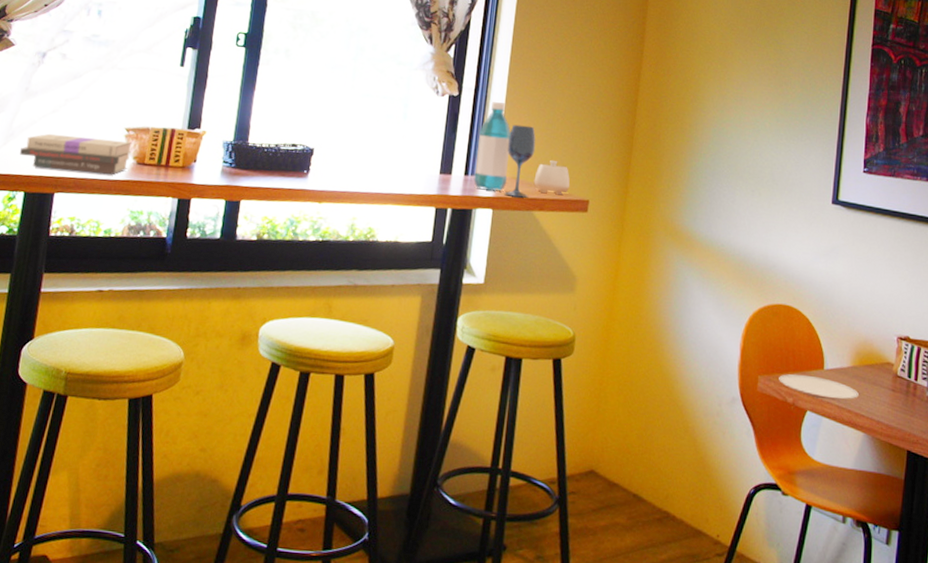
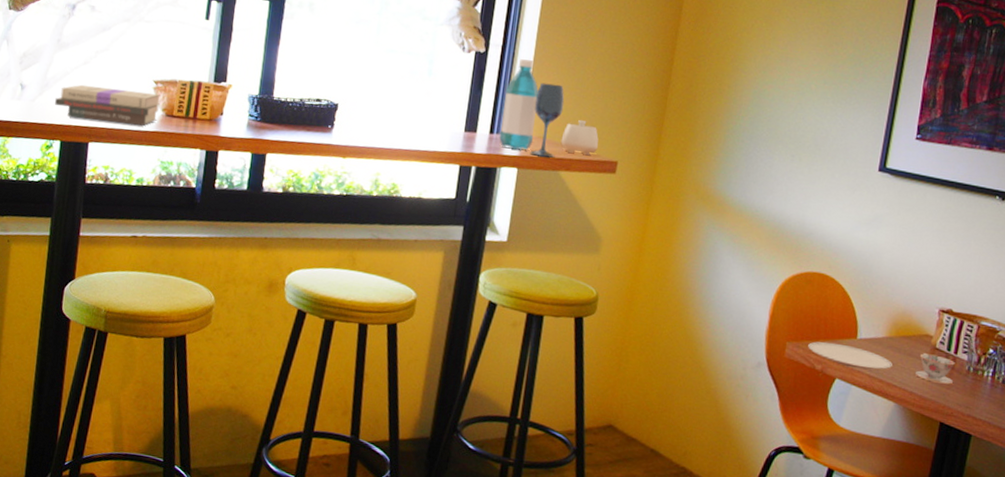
teacup: none [880,380,917,412] -> present [915,352,955,385]

